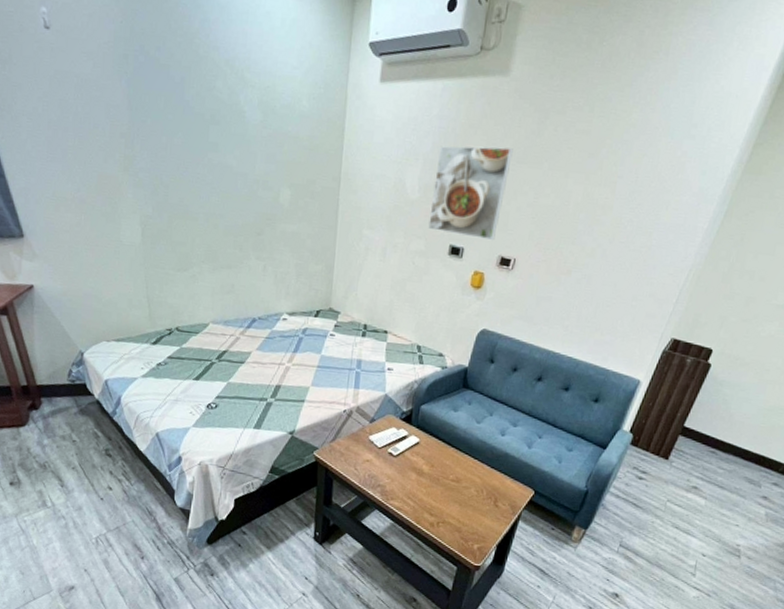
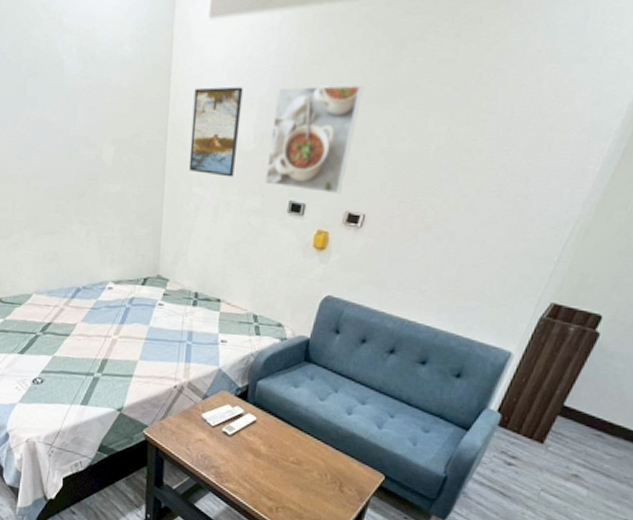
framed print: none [359,142,409,222] -> present [188,86,243,178]

